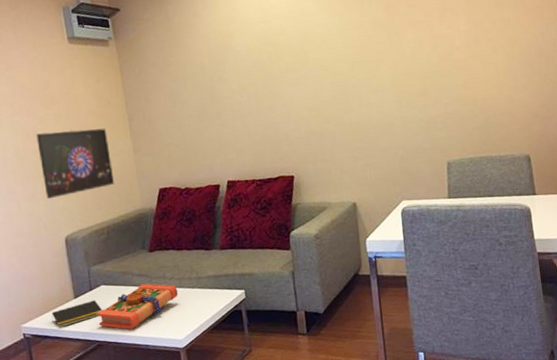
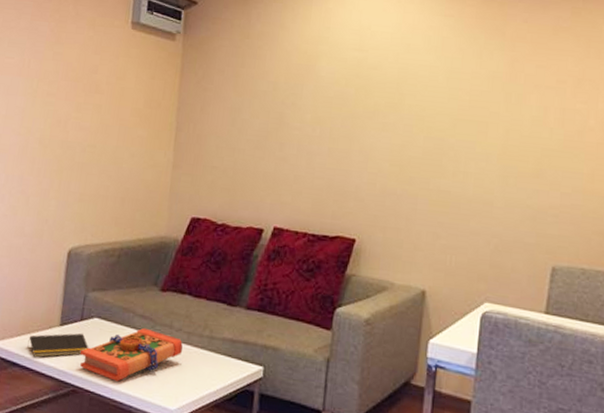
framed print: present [36,128,115,200] -> none [60,121,148,201]

